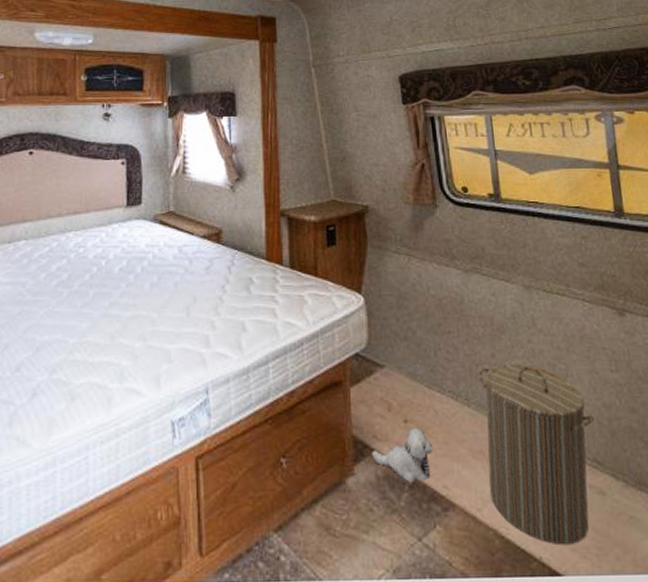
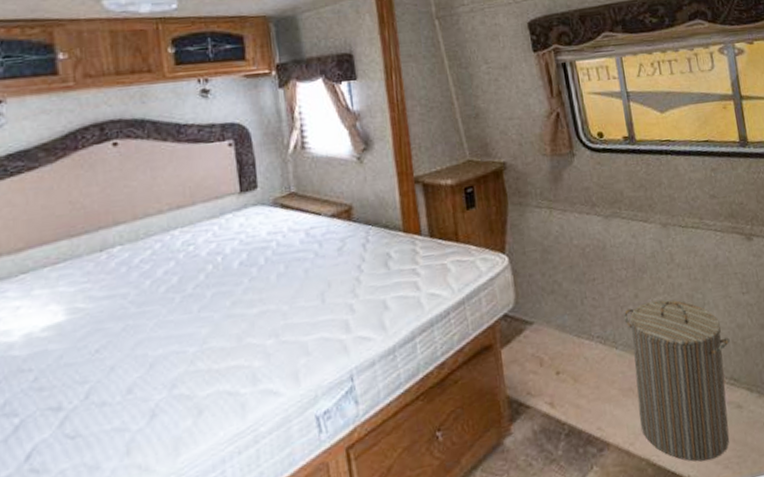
plush toy: present [372,428,434,482] -> none [527,377,586,431]

